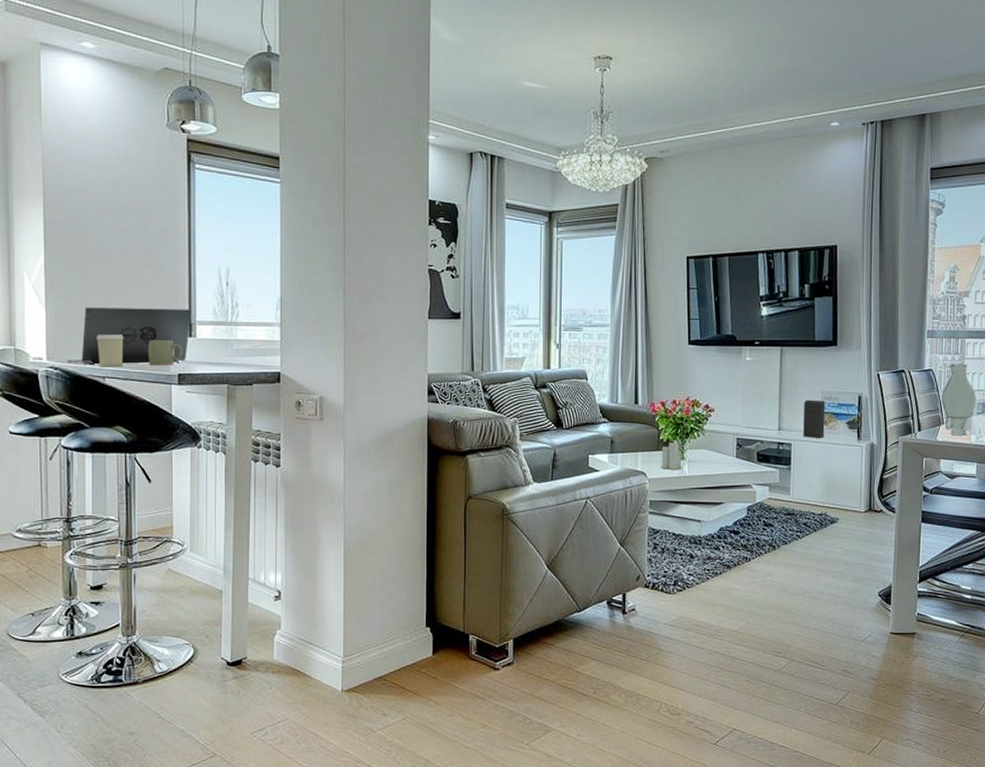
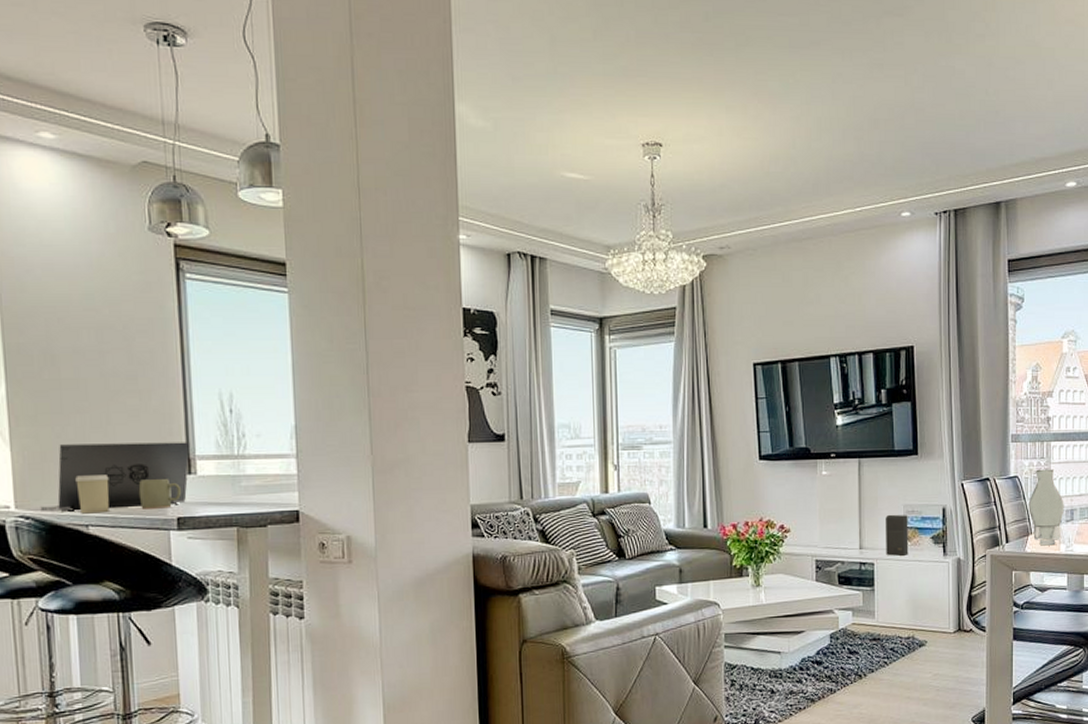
candle: present [661,442,683,470] -> none [735,567,759,598]

